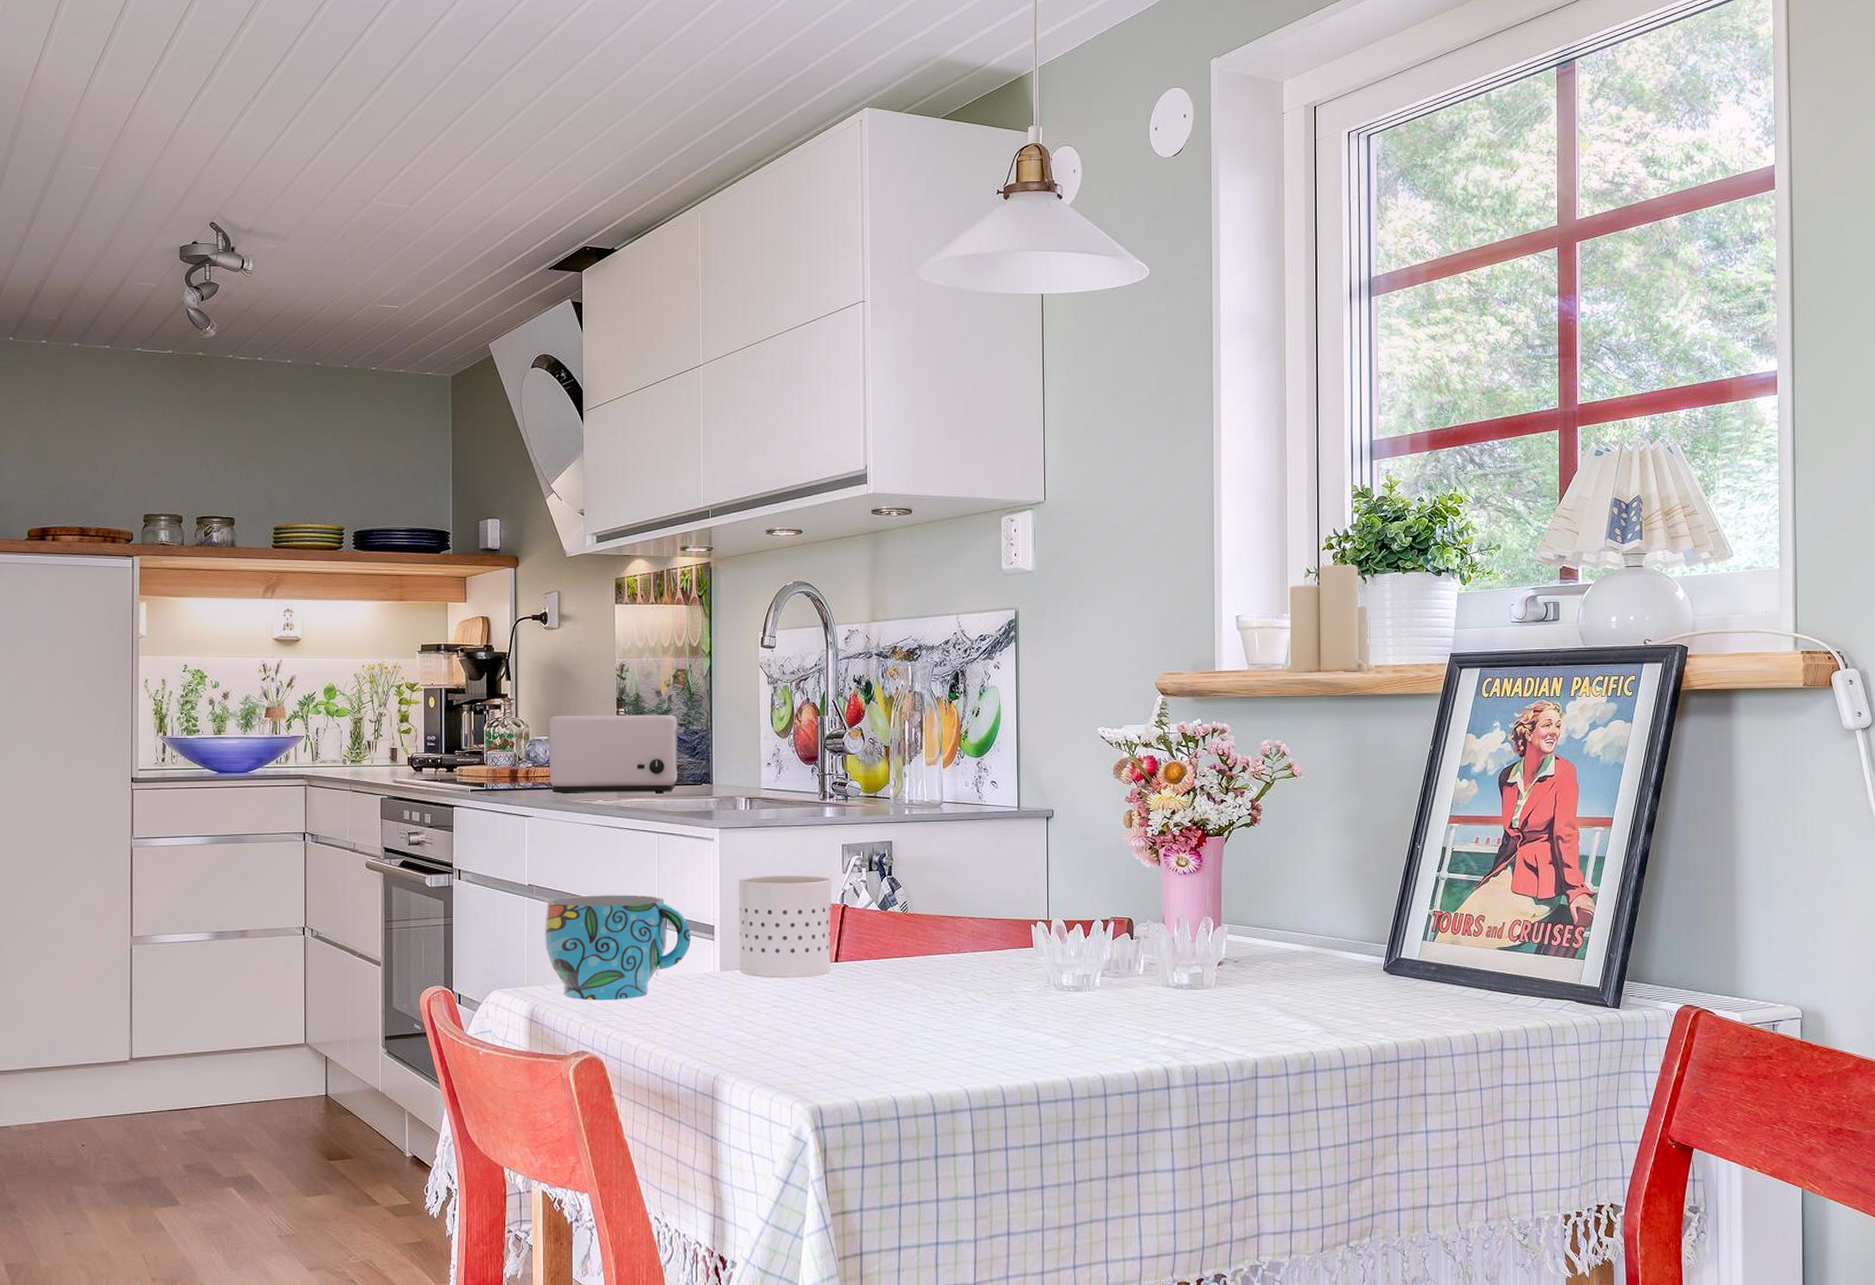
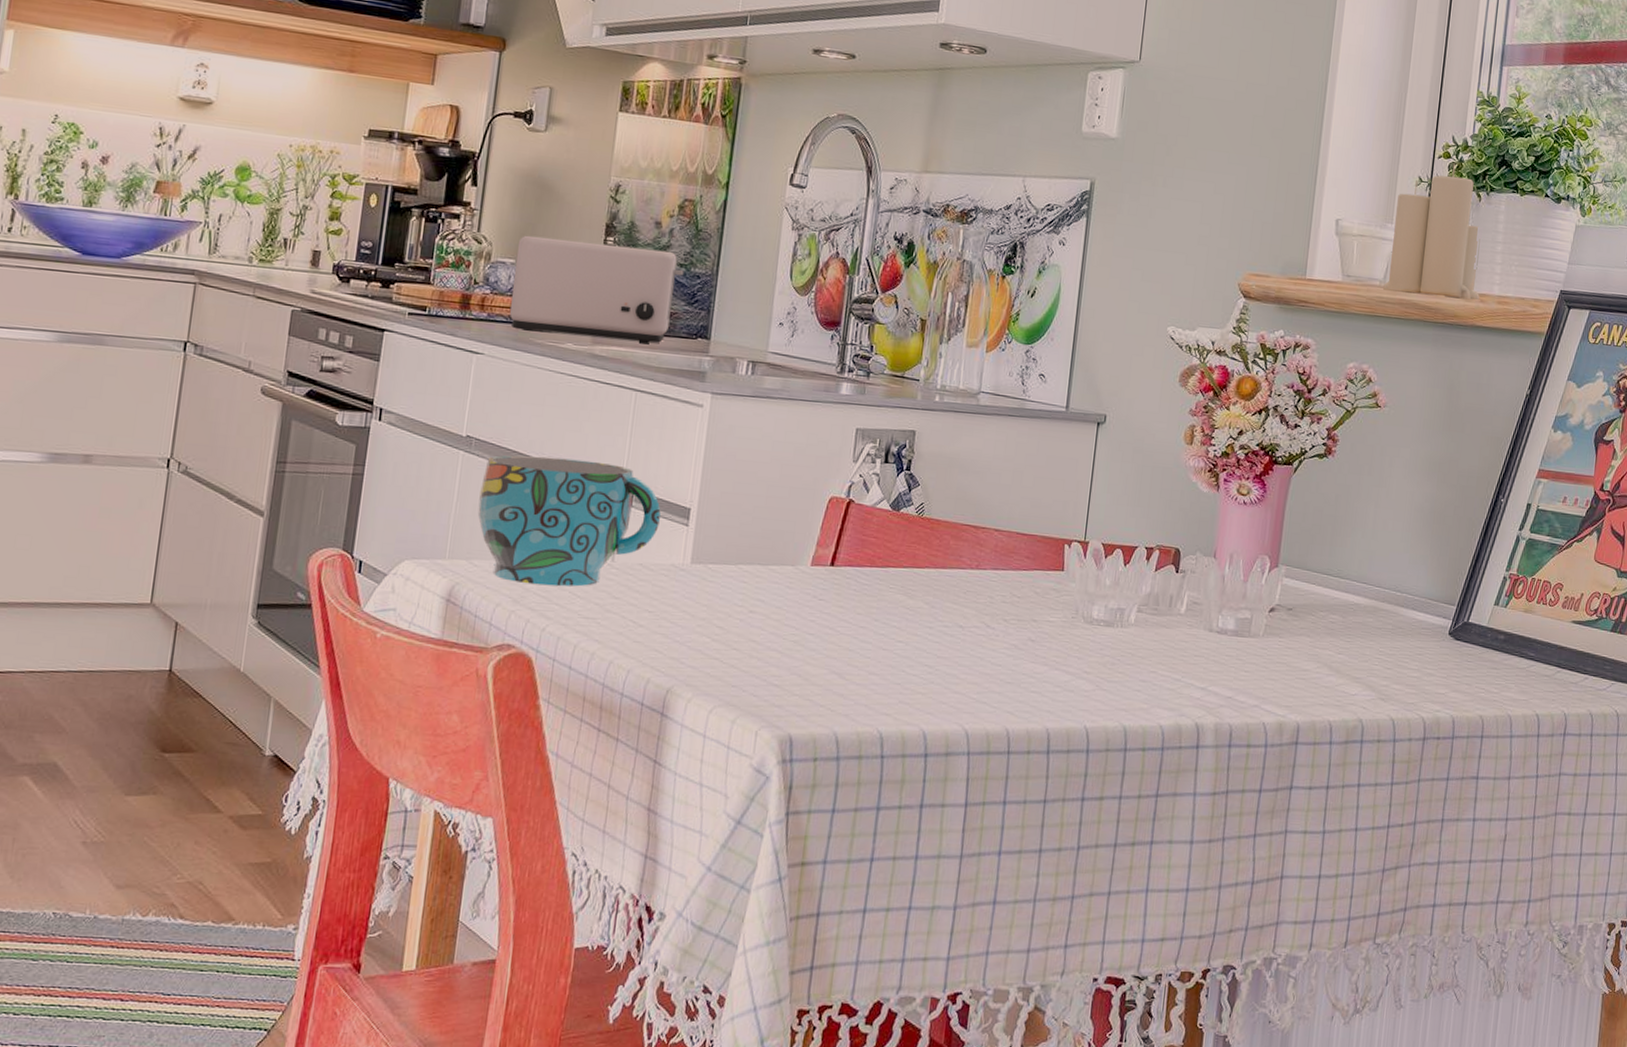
mug: present [738,875,832,979] -> none [714,454,838,581]

